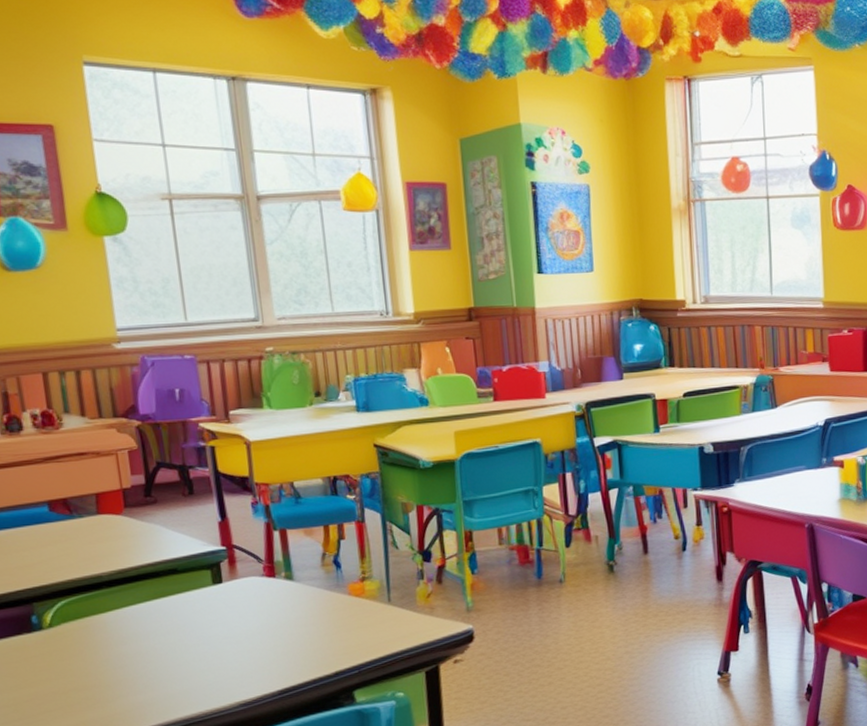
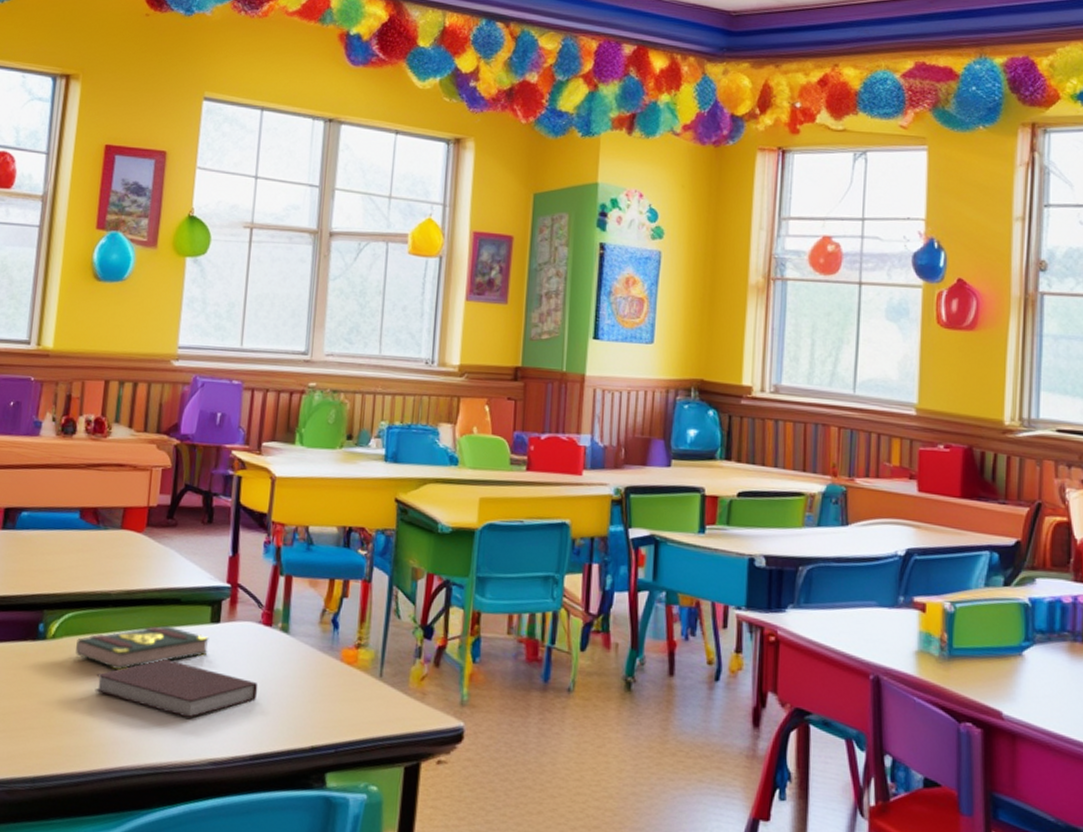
book: none [76,594,216,643] -> present [76,625,209,670]
notebook: none [105,624,274,672] -> present [95,659,258,719]

